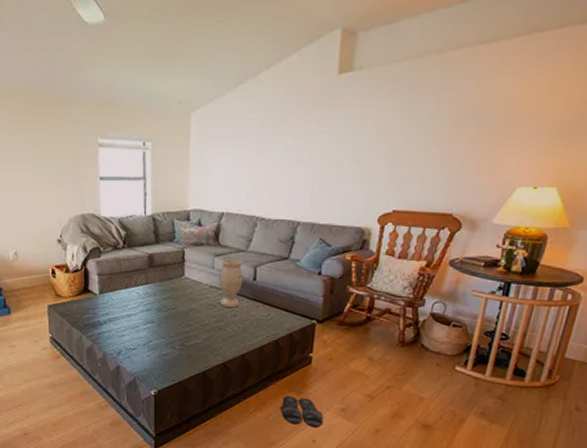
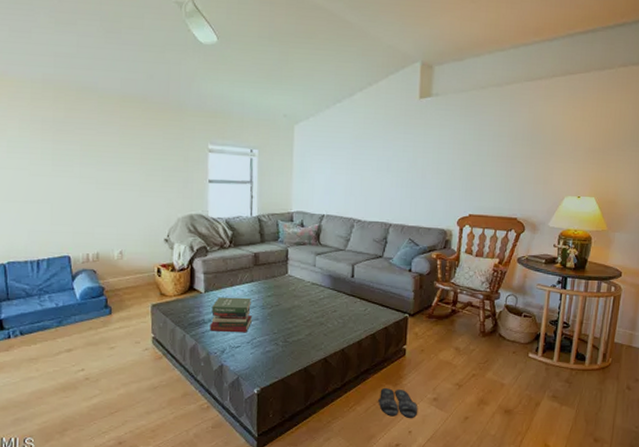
books: none [105,299,149,336] -> present [210,297,253,333]
vase: present [219,258,243,308] -> none [320,257,342,304]

